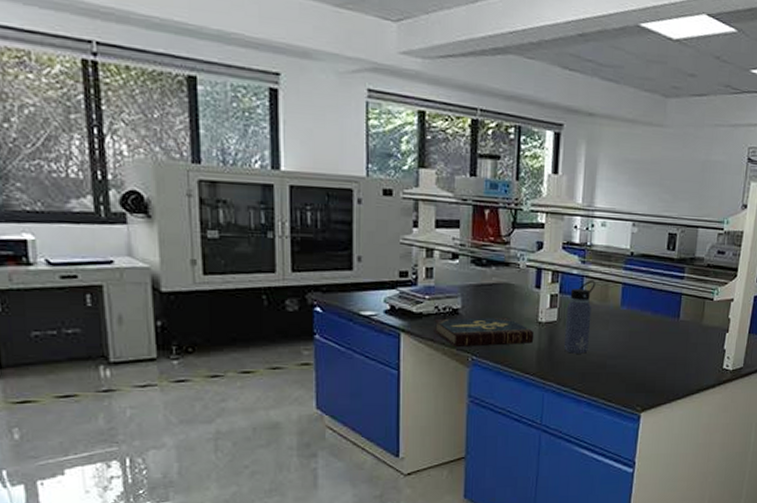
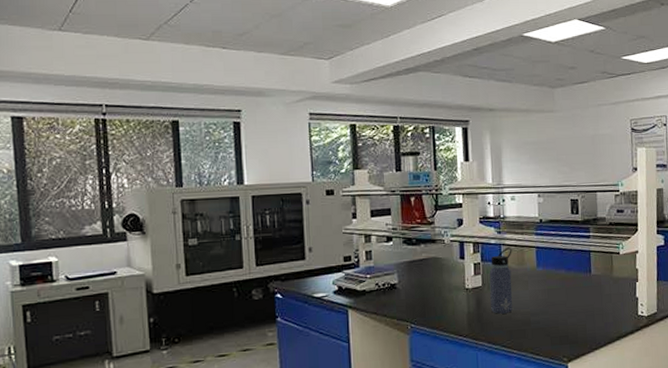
book: present [434,317,535,348] -> none [376,287,464,318]

